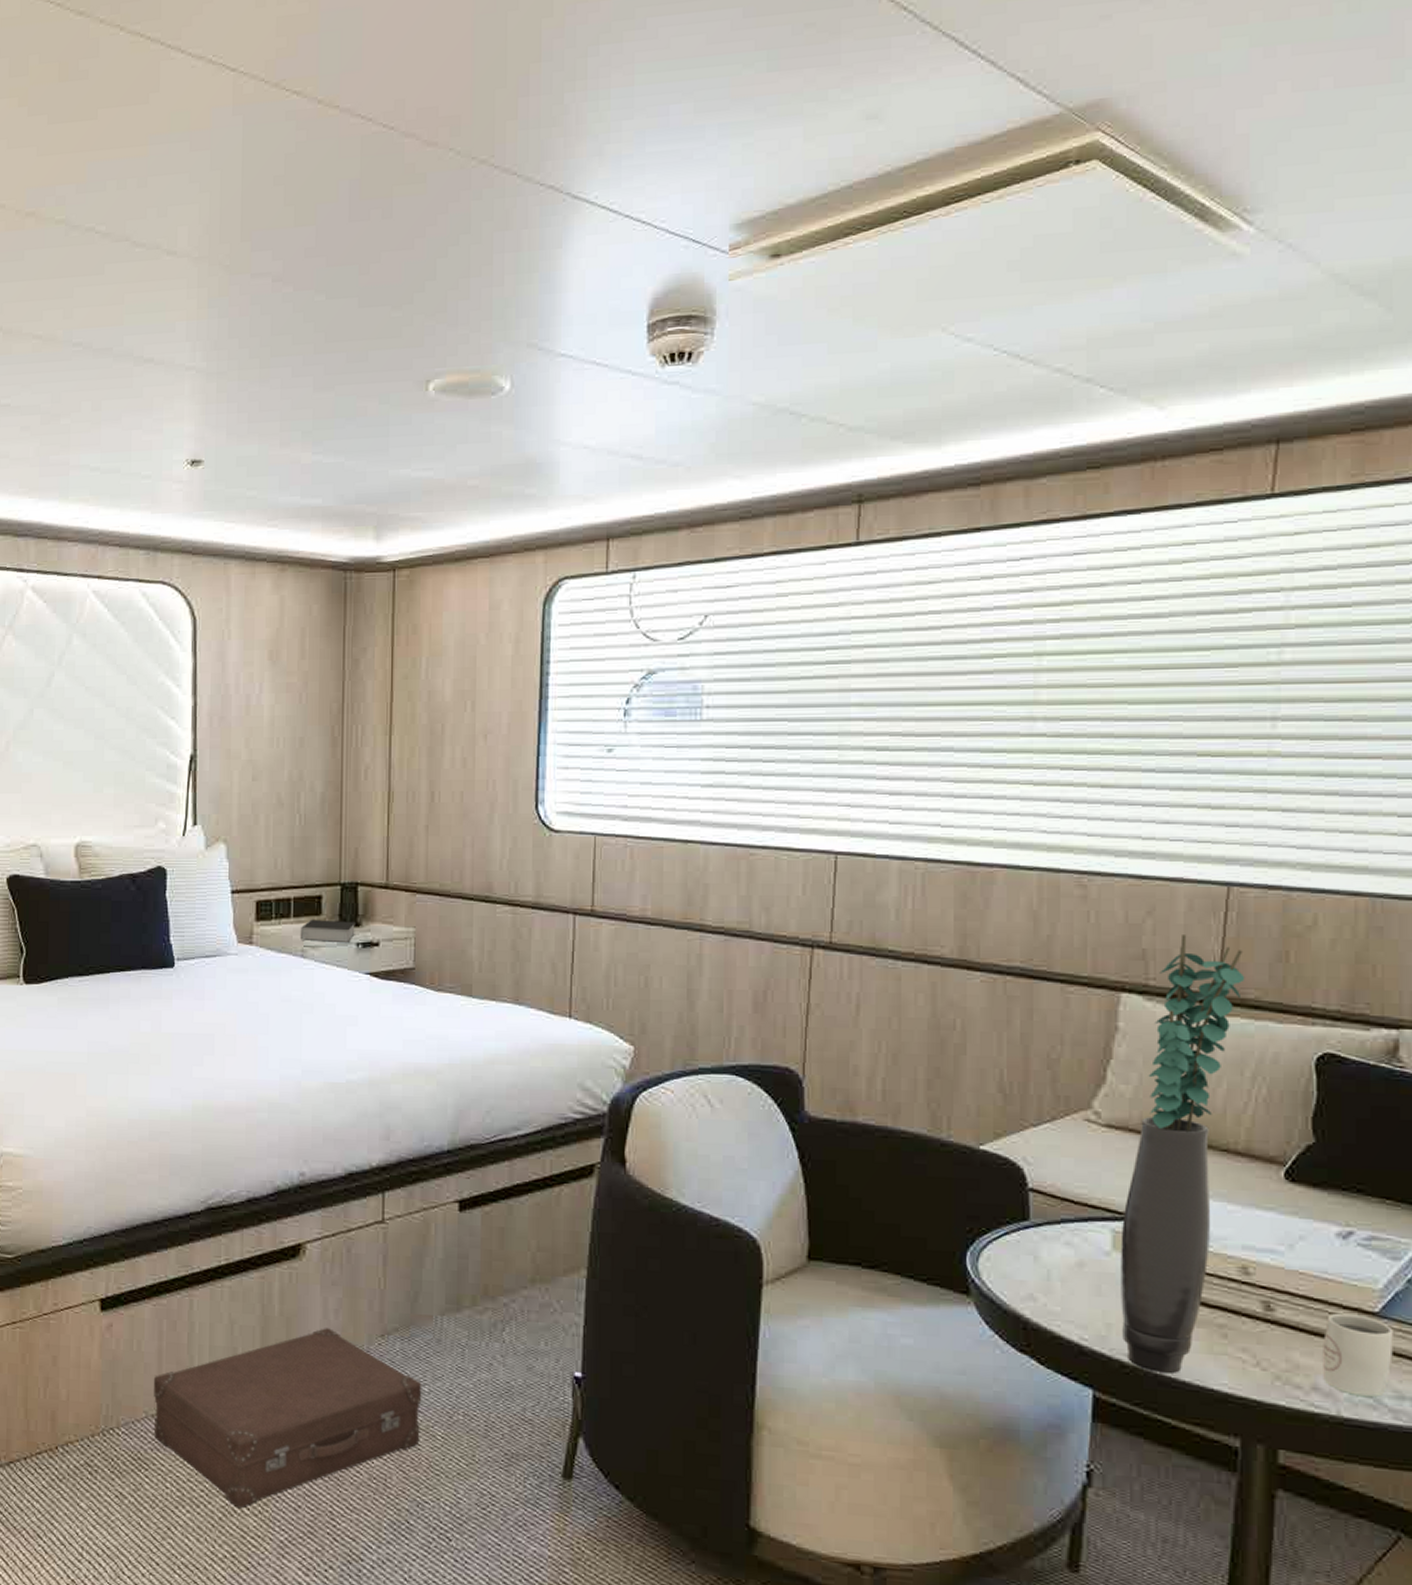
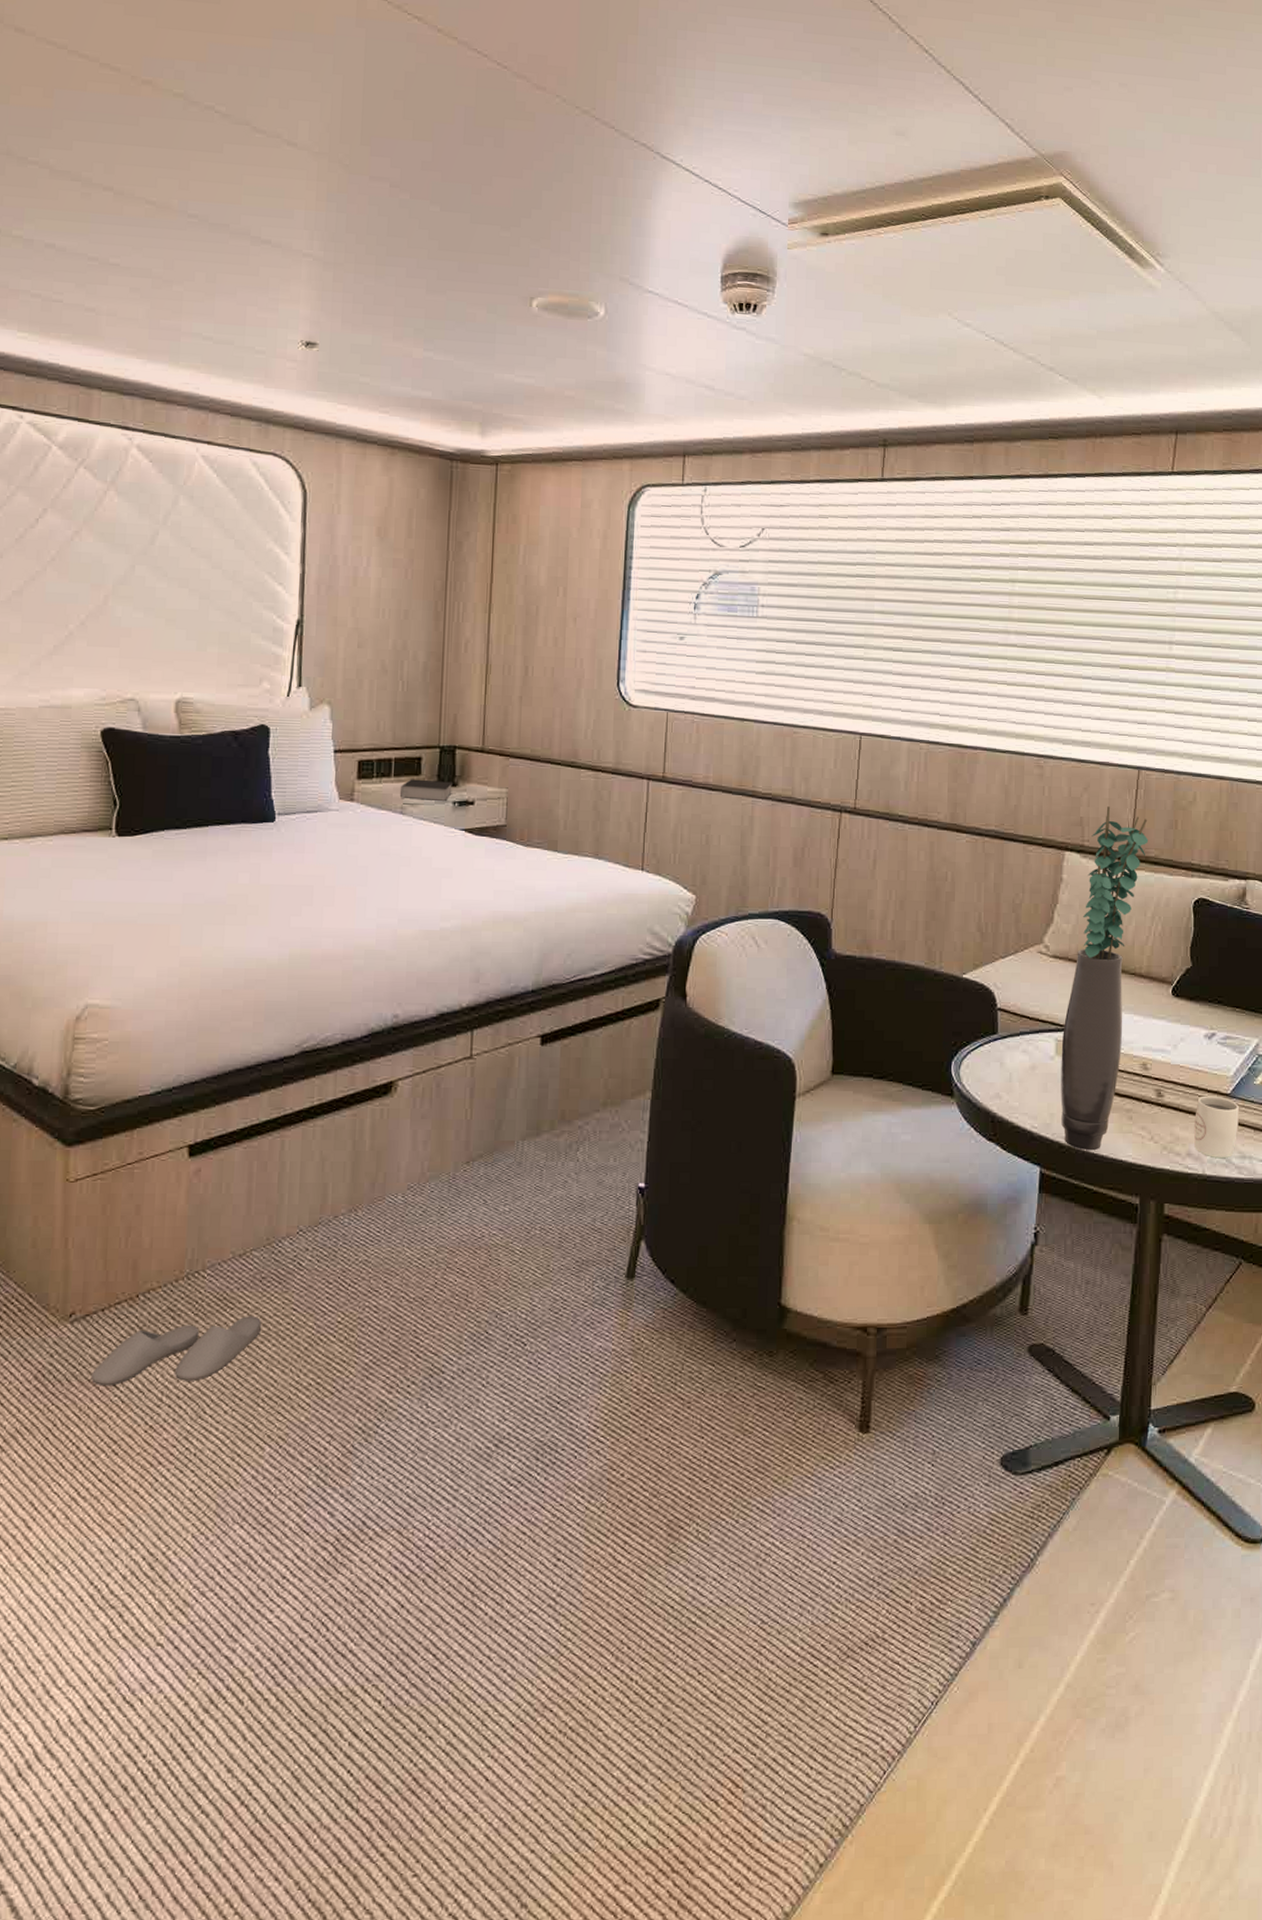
slippers: none [16,1478,175,1540] -> present [90,1316,261,1386]
suitcase: present [154,1328,422,1509] -> none [241,1159,503,1337]

